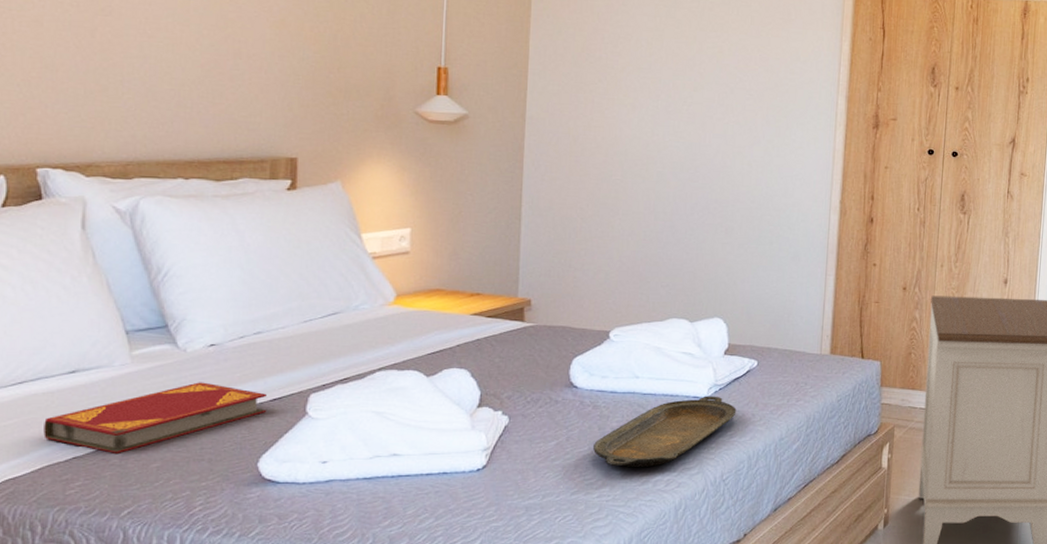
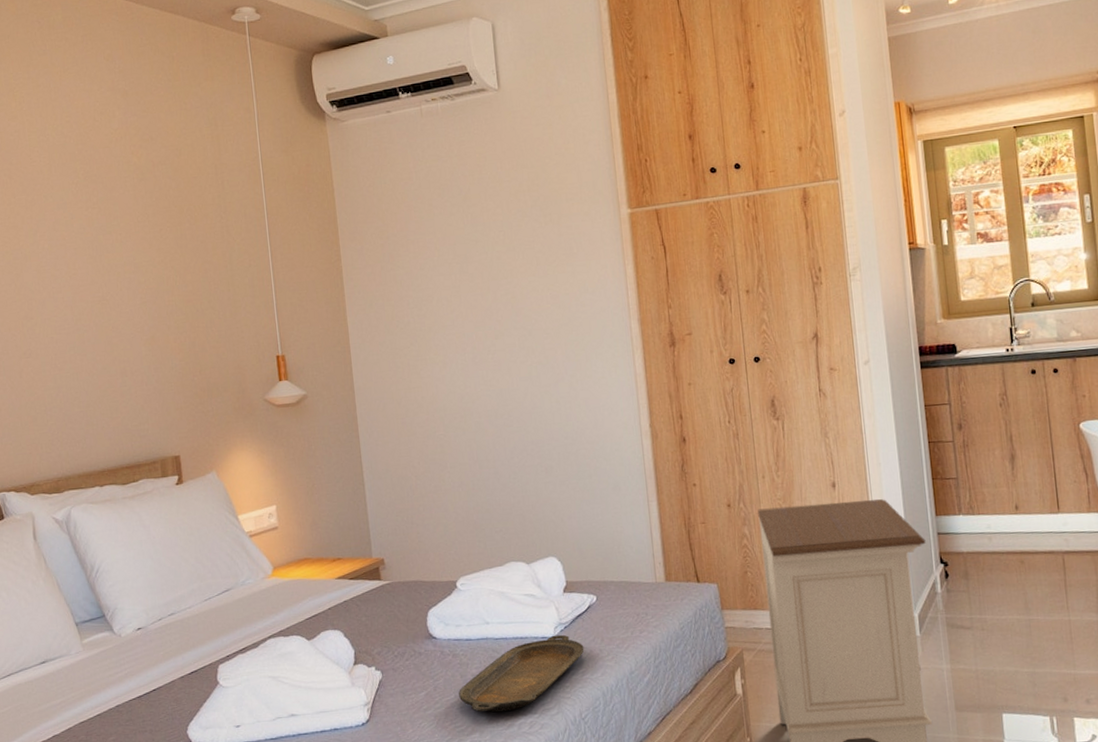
hardback book: present [43,382,267,453] -> none [29,662,187,730]

